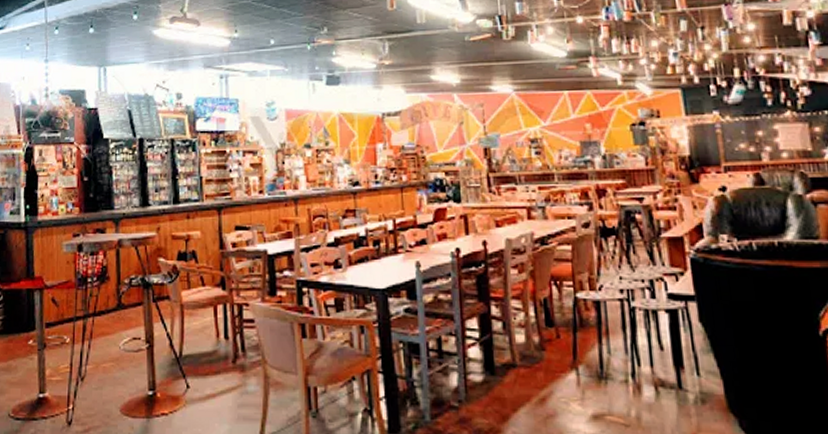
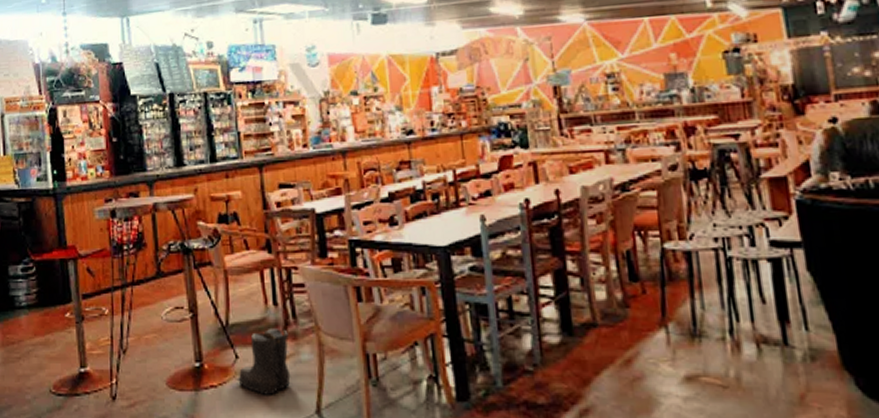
boots: none [186,361,237,424] -> present [236,329,291,395]

